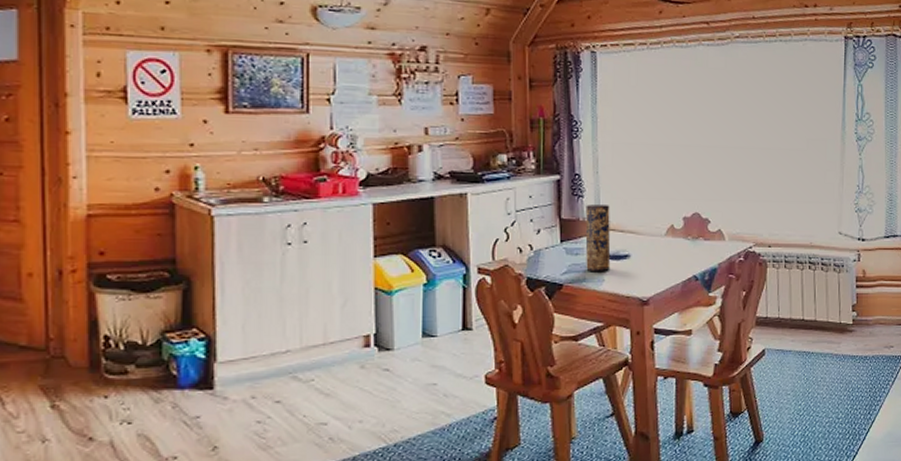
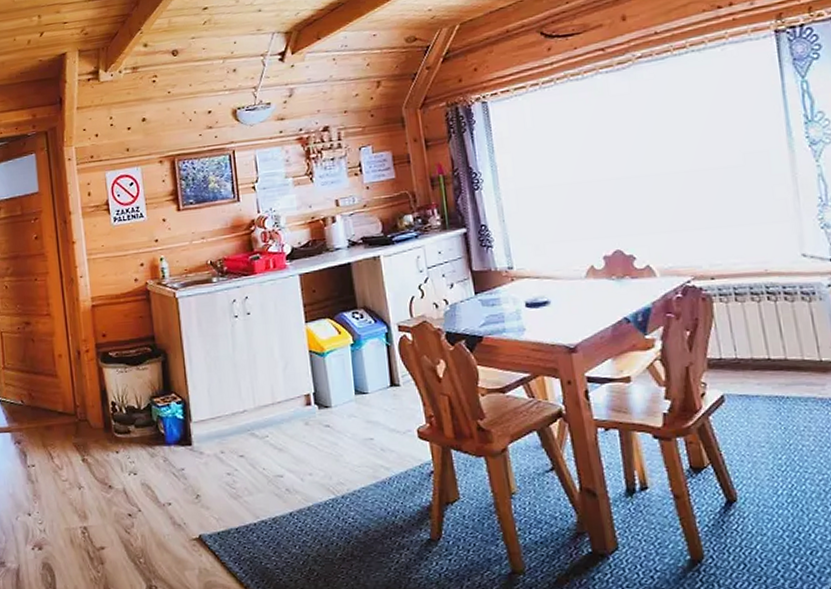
vase: present [585,205,611,272] -> none [496,252,530,322]

